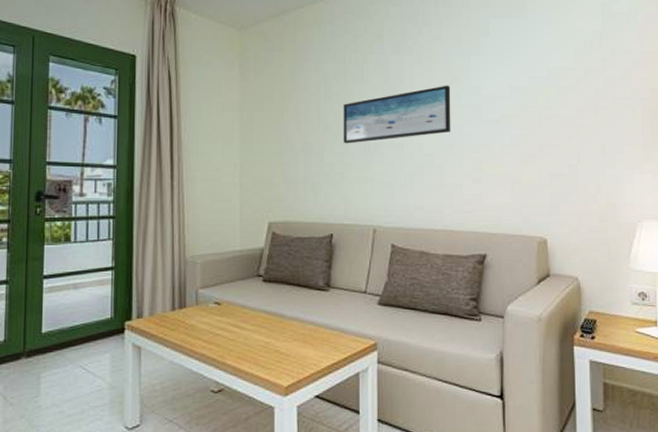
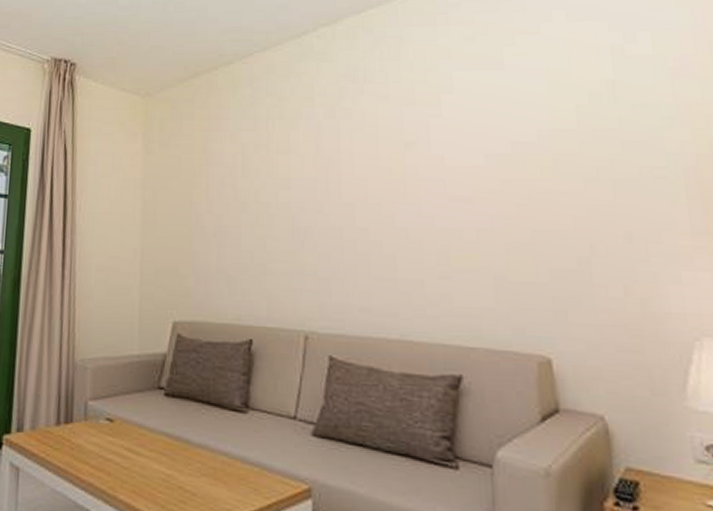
wall art: present [343,85,451,144] -> none [264,154,406,228]

